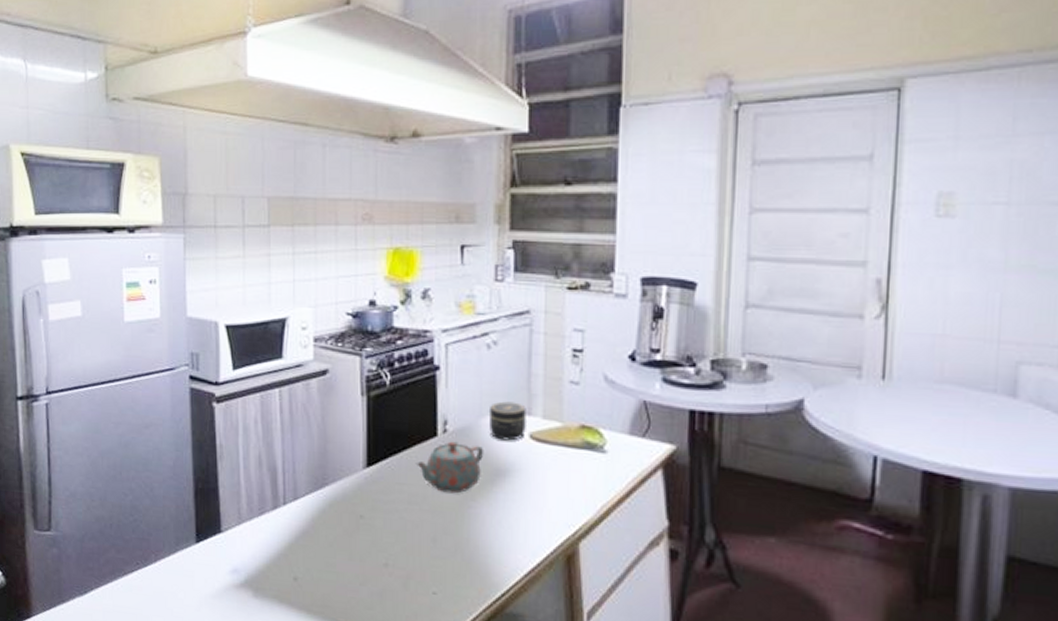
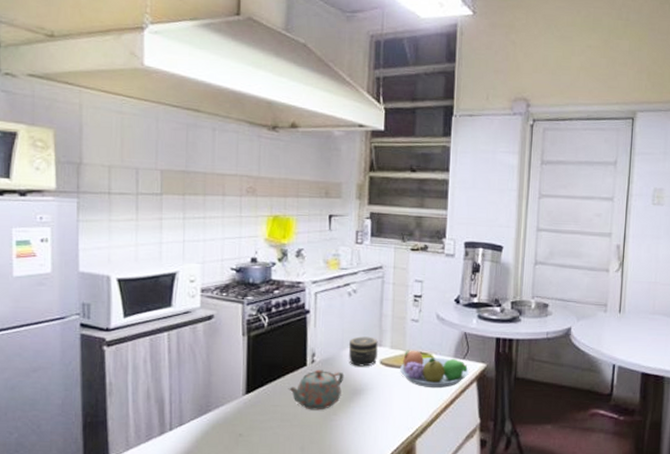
fruit bowl: none [556,421,651,475] -> present [400,350,469,389]

